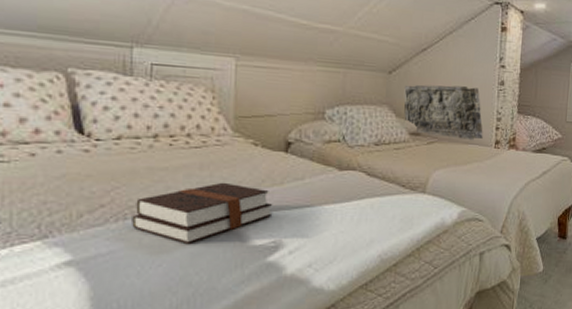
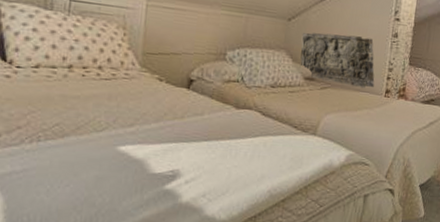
hardback book: present [132,182,273,243] -> none [44,112,173,167]

